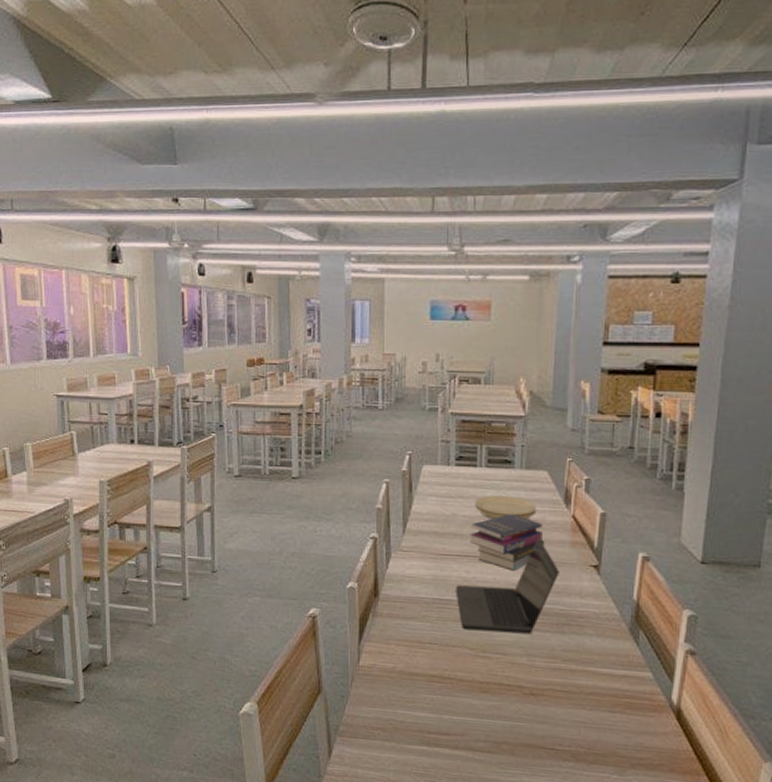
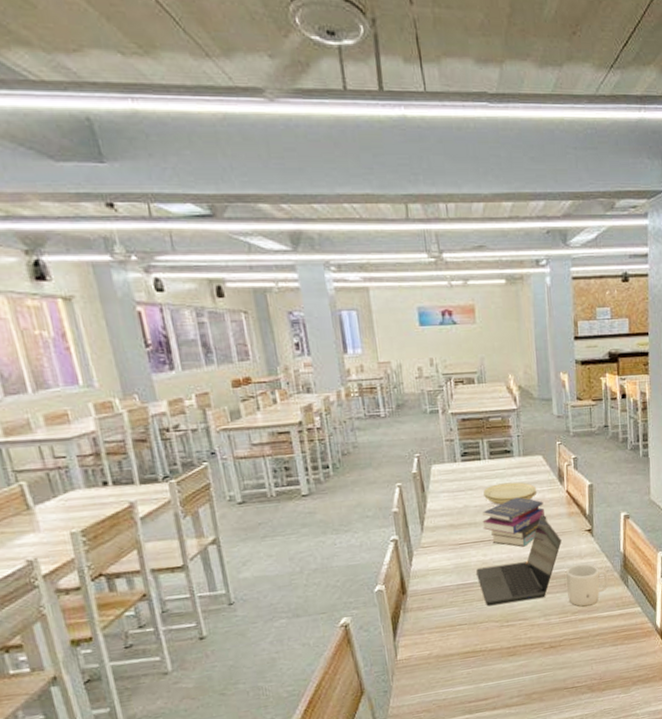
mug: none [559,604,615,656] -> present [566,563,609,607]

